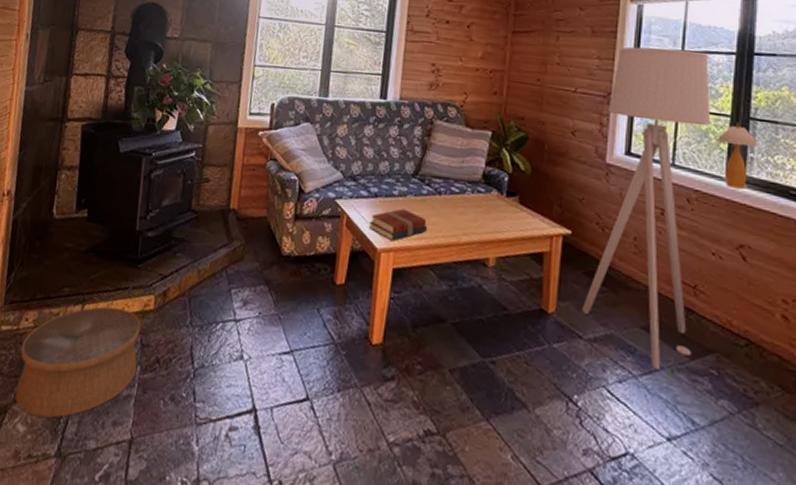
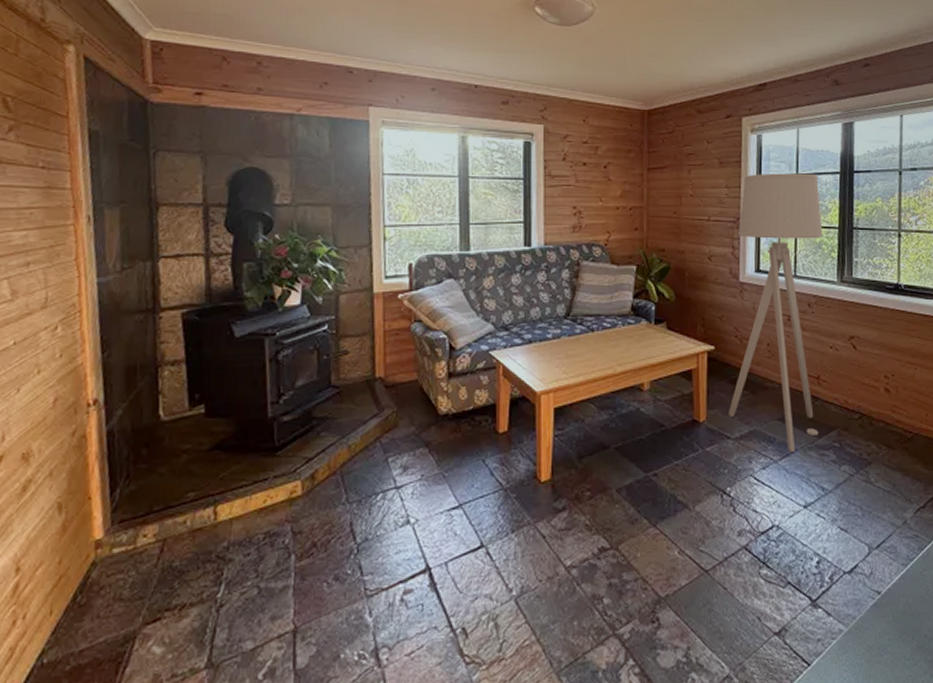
woven basket: present [15,306,141,418] -> none [144,500,292,634]
books: present [369,208,428,241] -> none [527,350,584,383]
table lamp: present [716,122,760,190] -> none [828,232,862,290]

